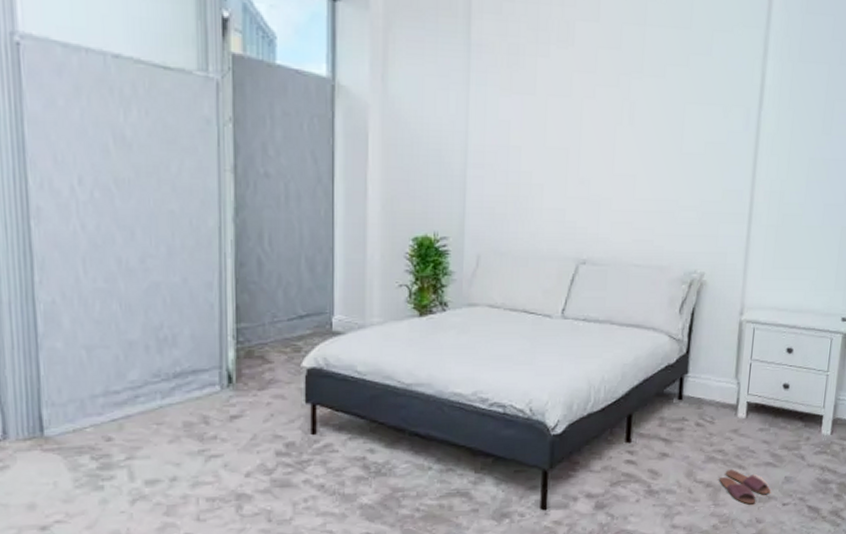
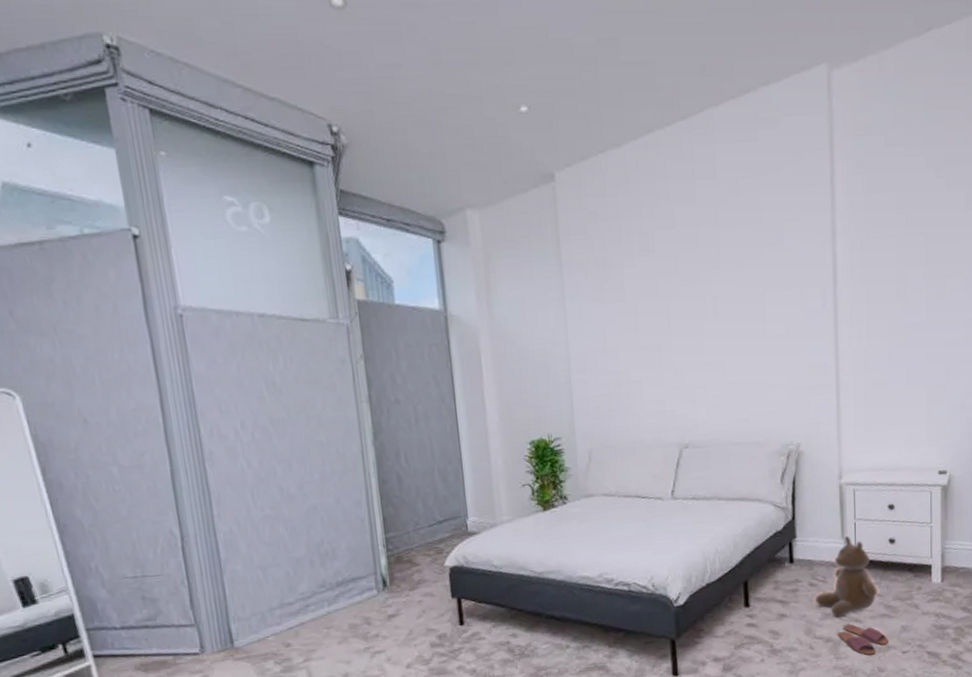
stuffed bear: none [700,377,765,461] -> present [816,536,877,617]

